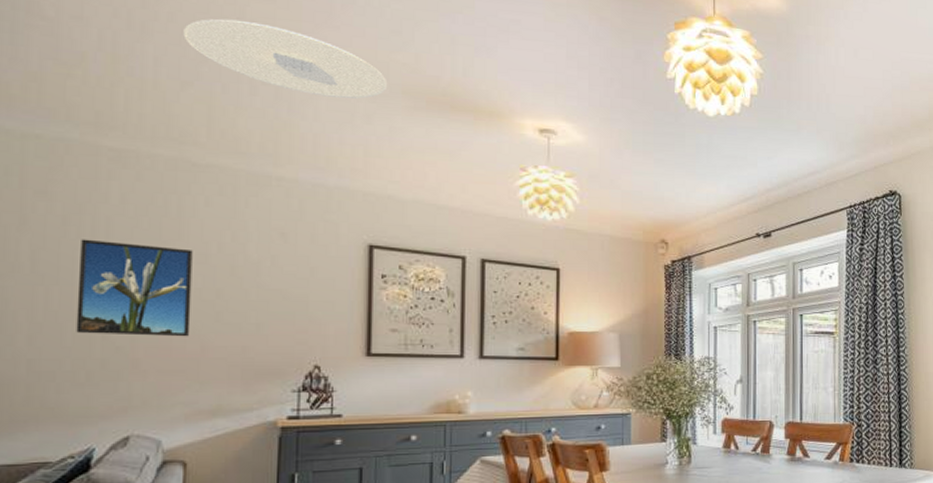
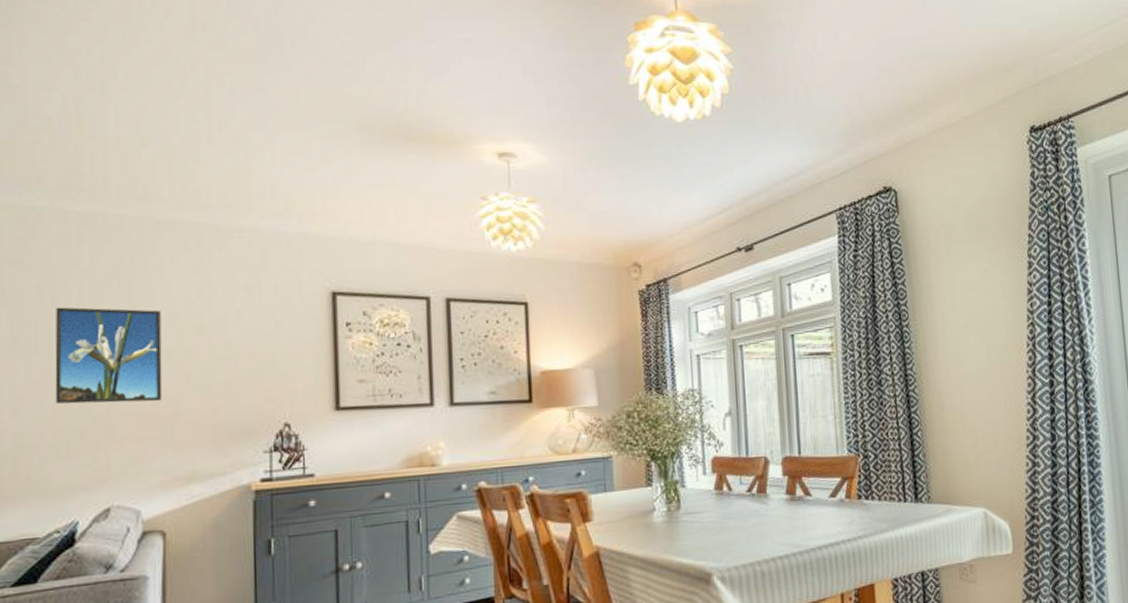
ceiling light: present [183,19,388,99] -> none [141,68,342,140]

